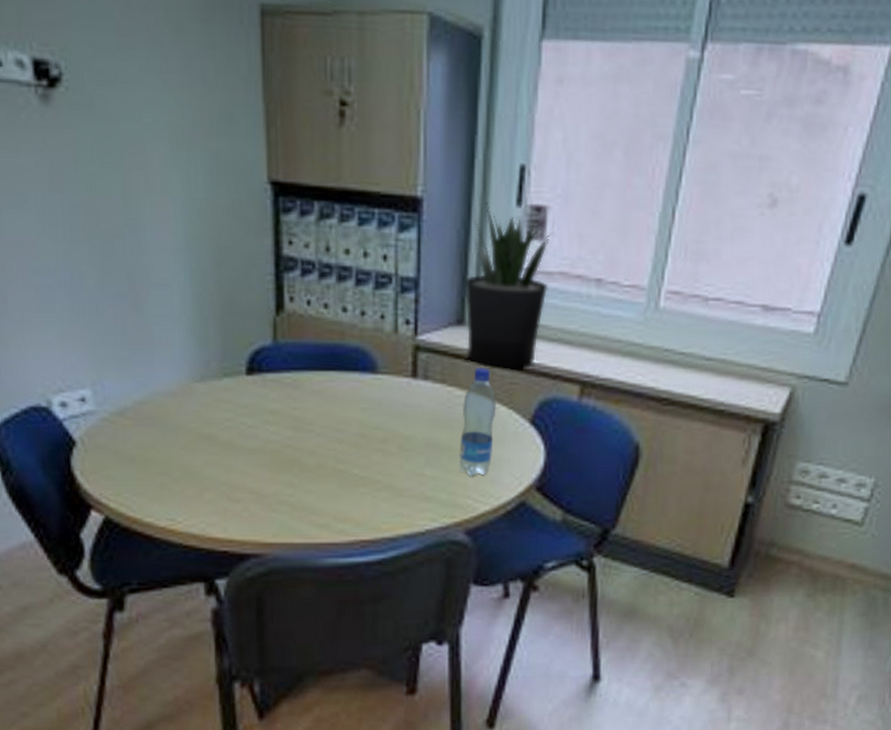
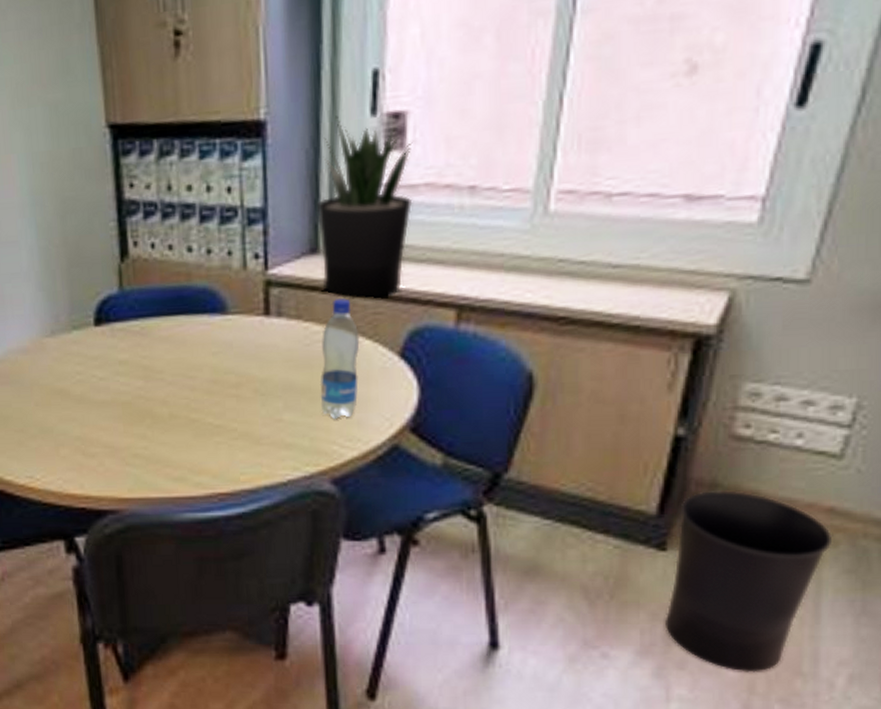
waste bin: none [730,549,853,696] -> present [666,490,833,672]

